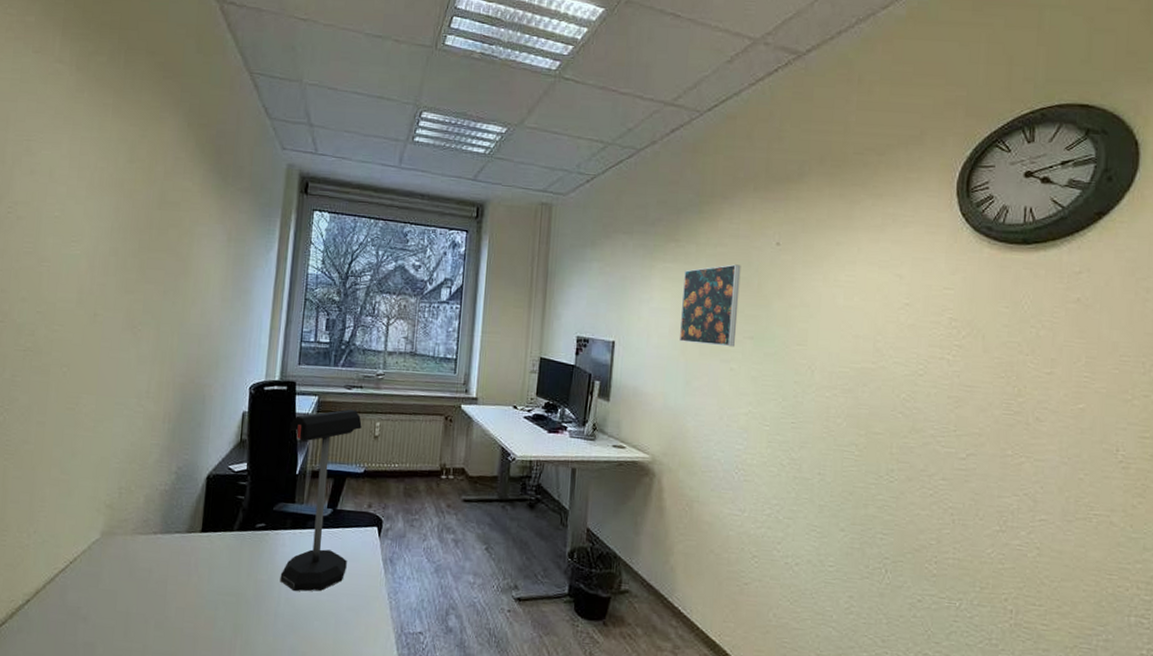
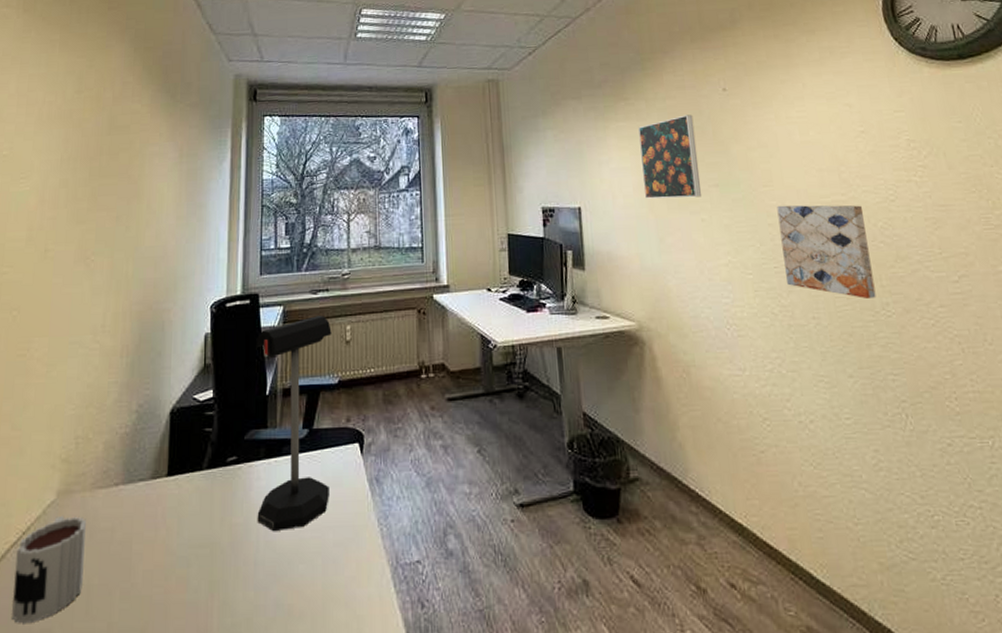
mug: none [60,552,127,636] -> present [12,515,86,624]
wall art: none [801,365,889,463] -> present [777,205,876,298]

